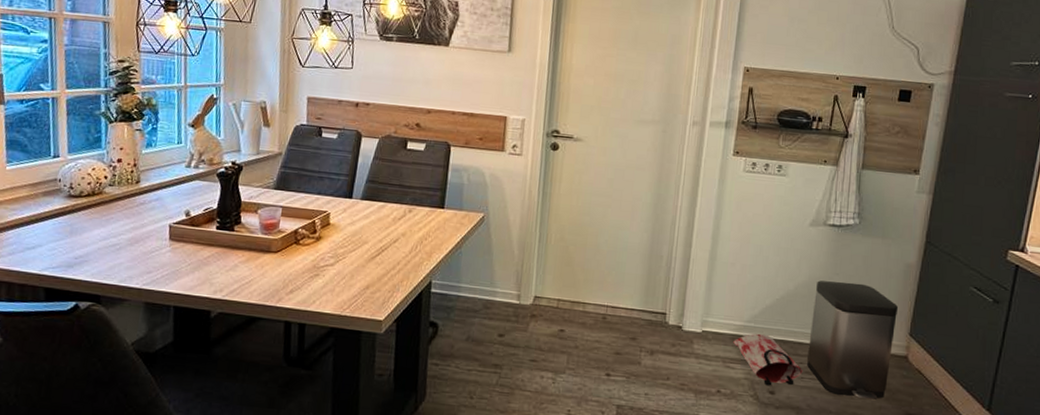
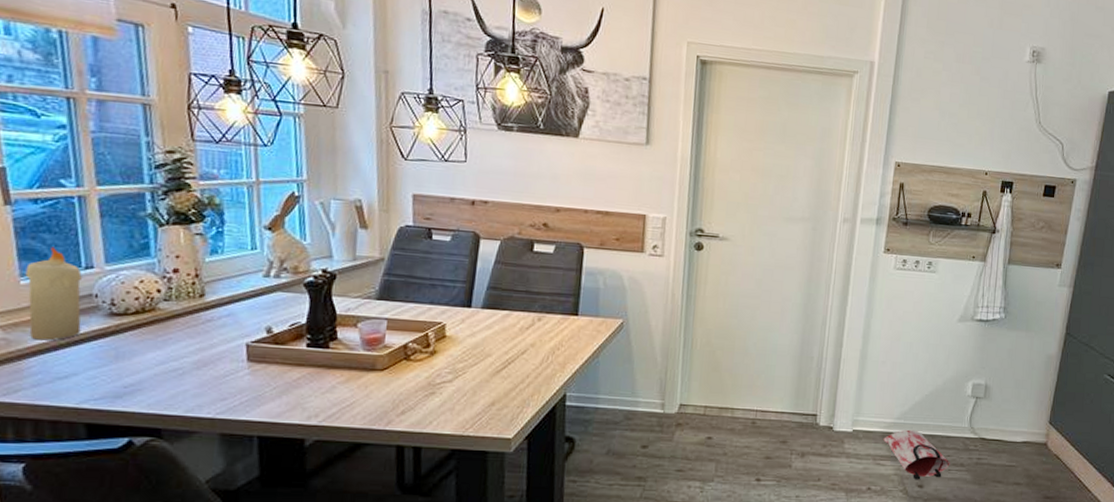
candle: none [10,139,51,217] -> present [25,247,82,341]
pedal bin: present [807,280,898,399] -> none [954,375,1039,486]

